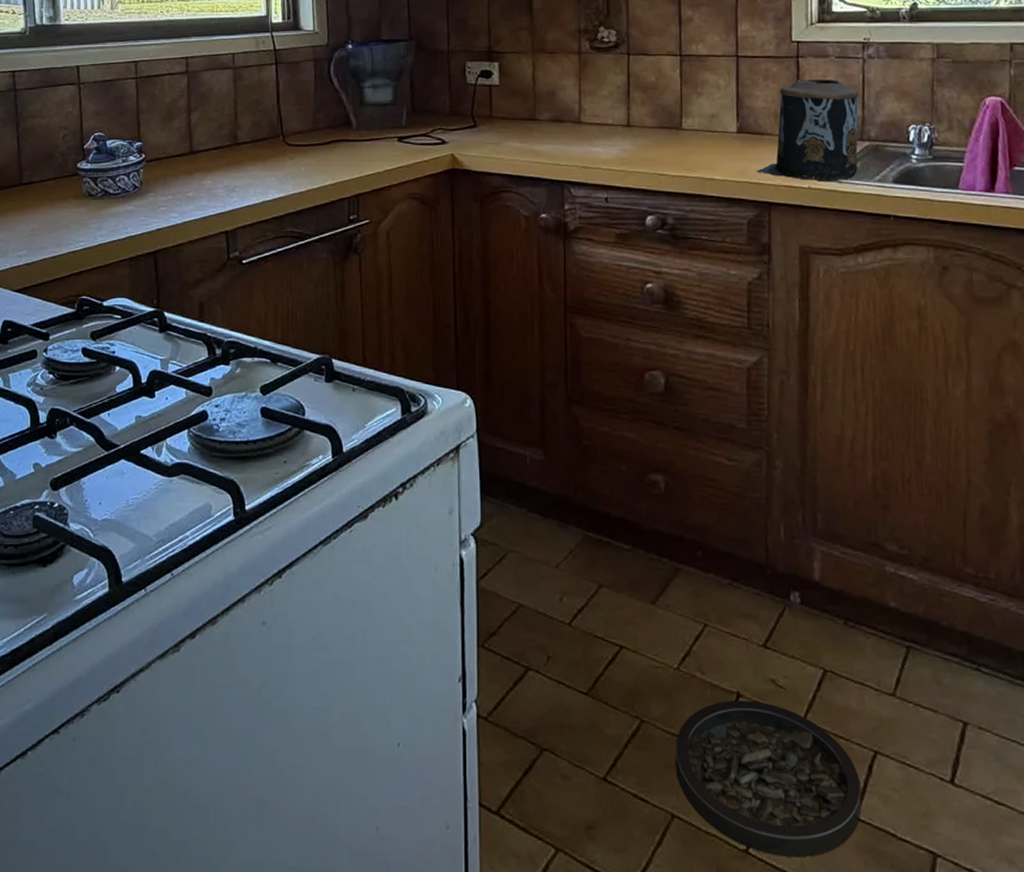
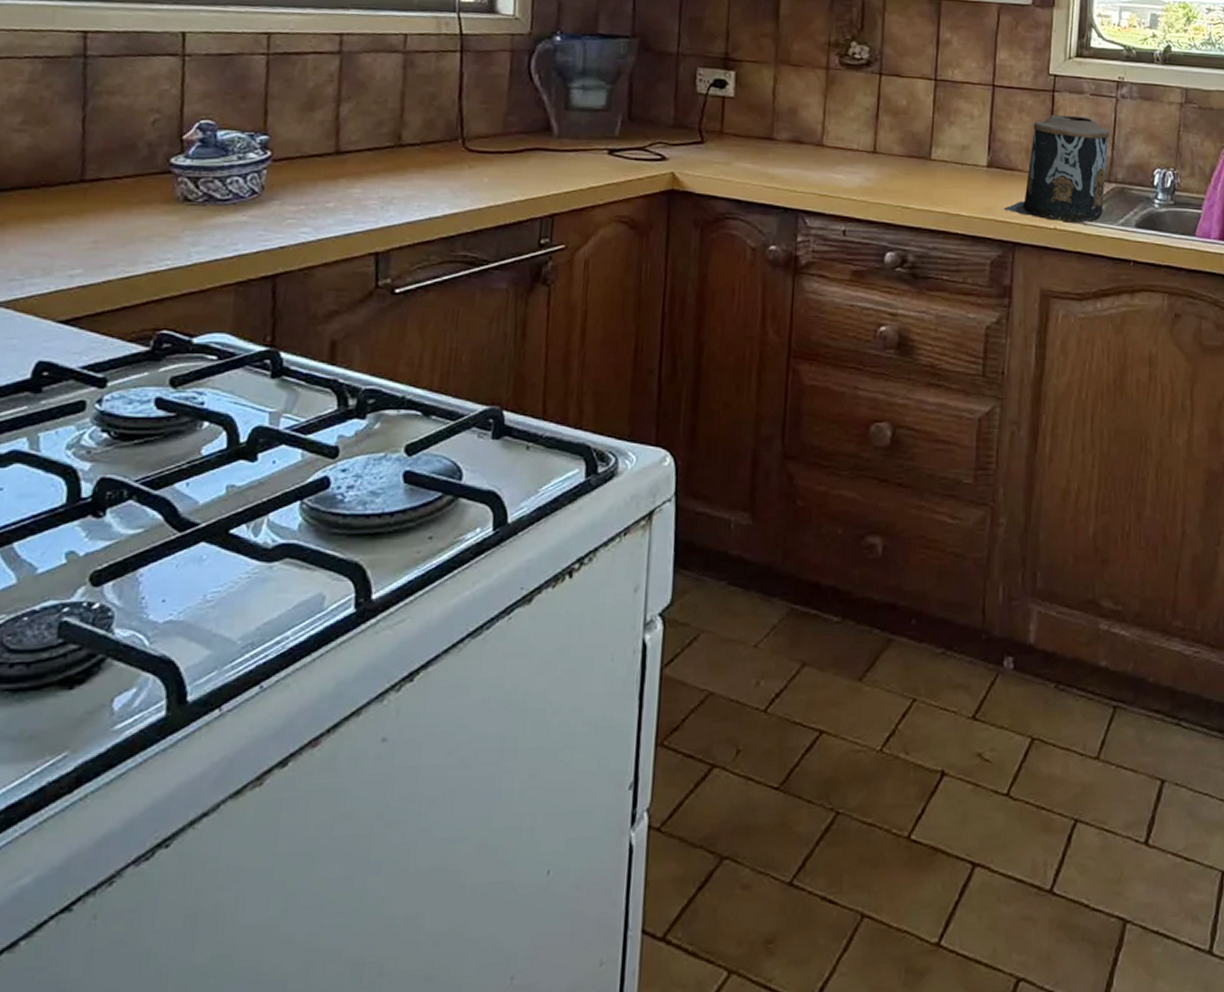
pet bowl: present [675,700,862,858] -> none [869,778,1059,945]

